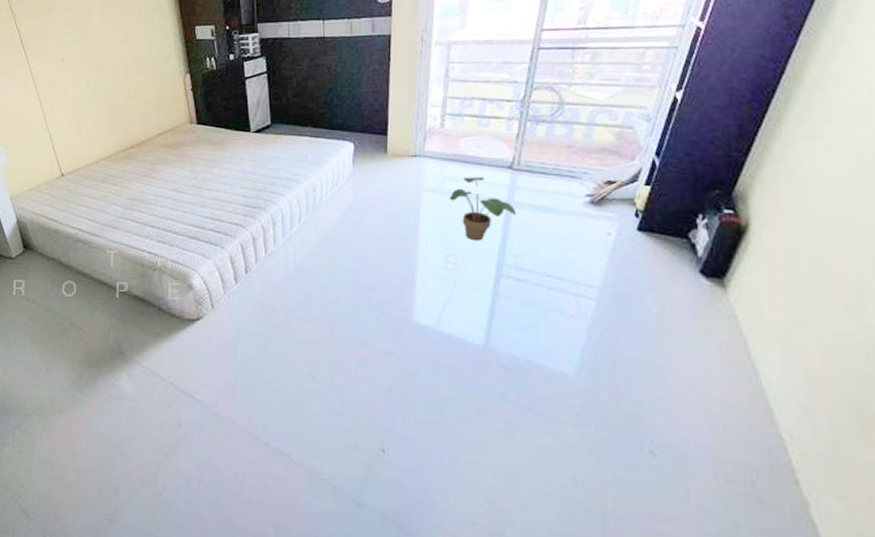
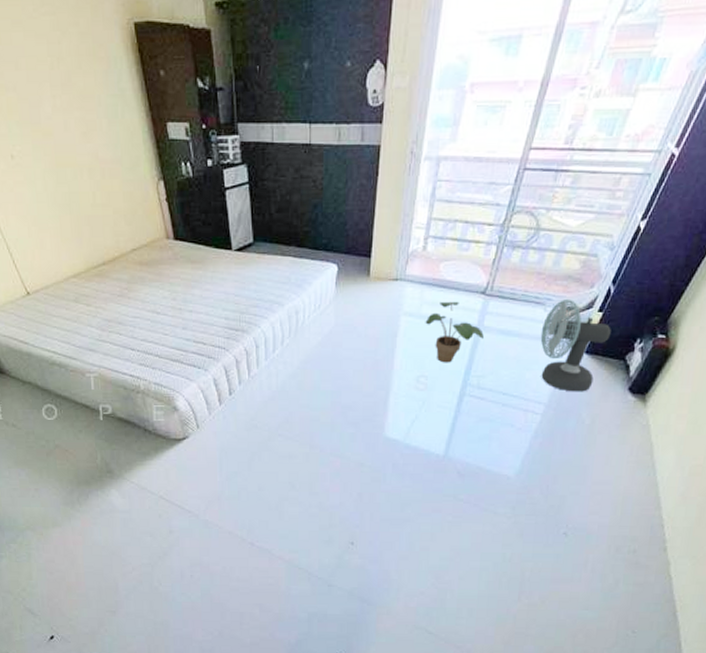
electric fan: none [581,173,665,274] -> present [540,300,611,392]

